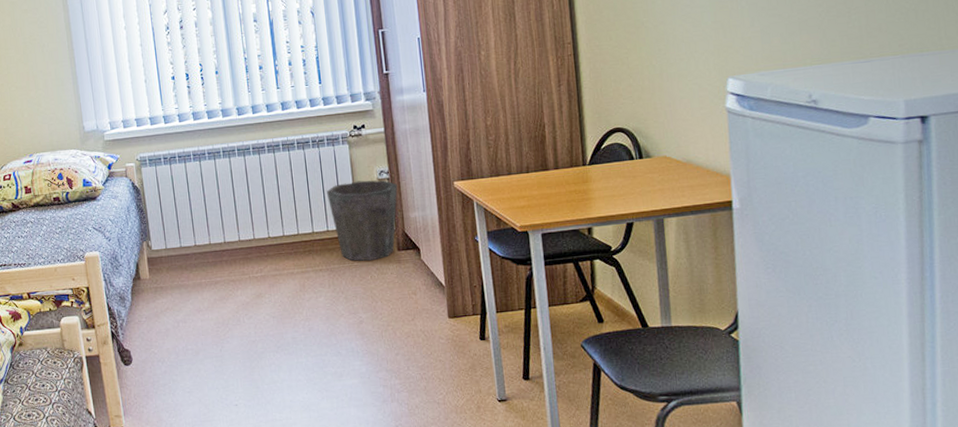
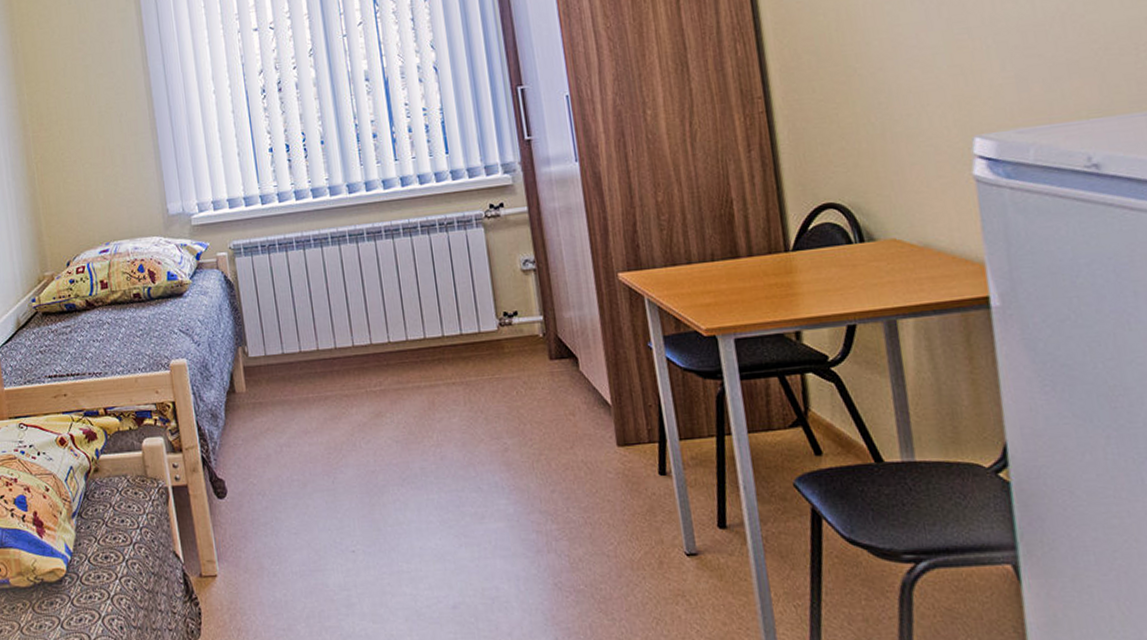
waste bin: present [326,180,398,261] -> none [458,271,547,373]

